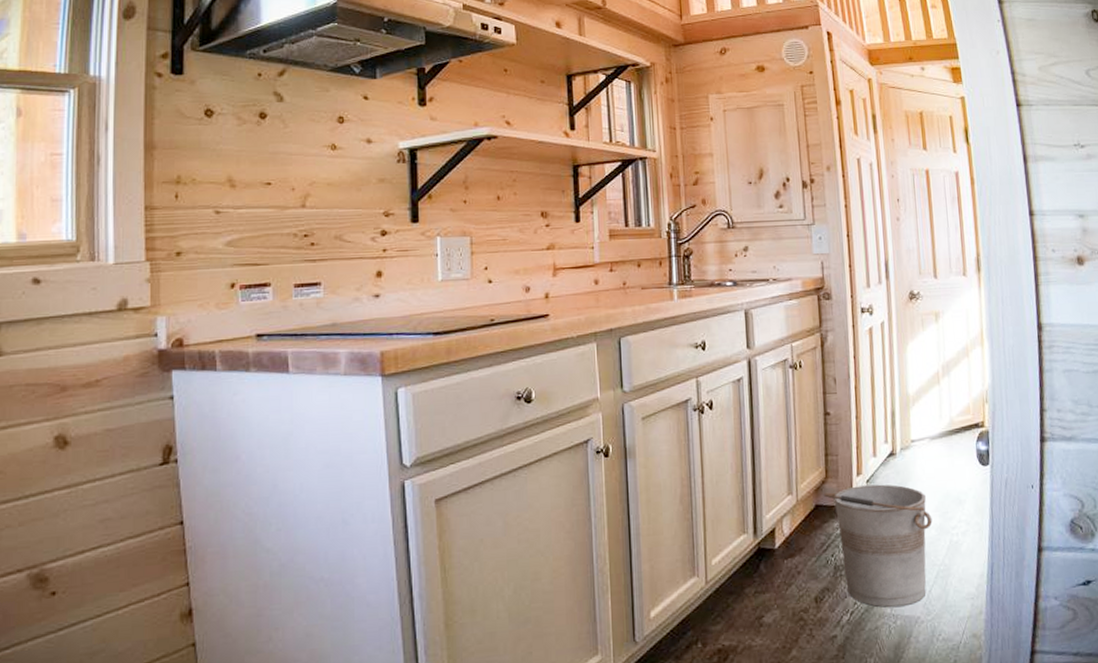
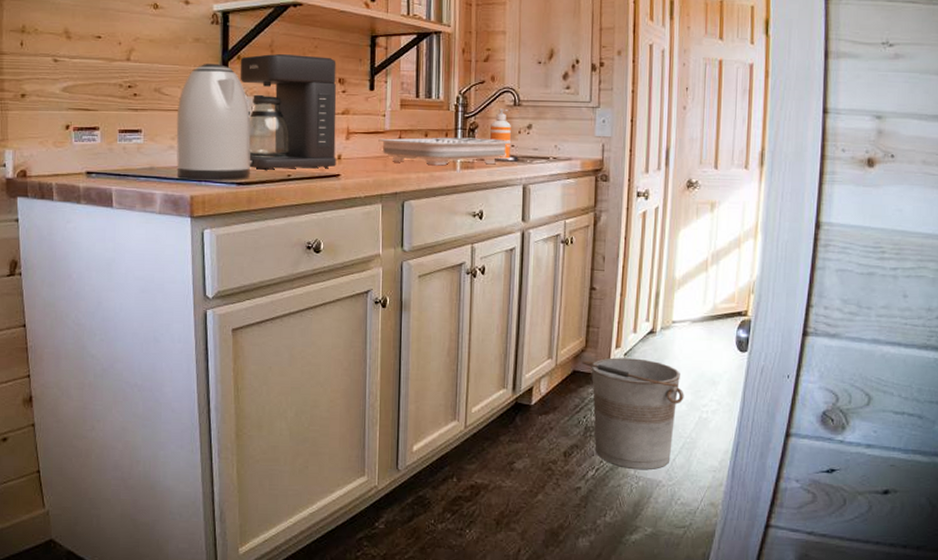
kettle: none [361,205,449,335] -> present [176,64,251,181]
coffee maker: none [431,190,544,316] -> present [240,54,337,170]
dish rack: none [588,264,729,297] -> present [378,137,512,166]
soap dispenser: none [705,232,729,286] -> present [489,108,511,160]

